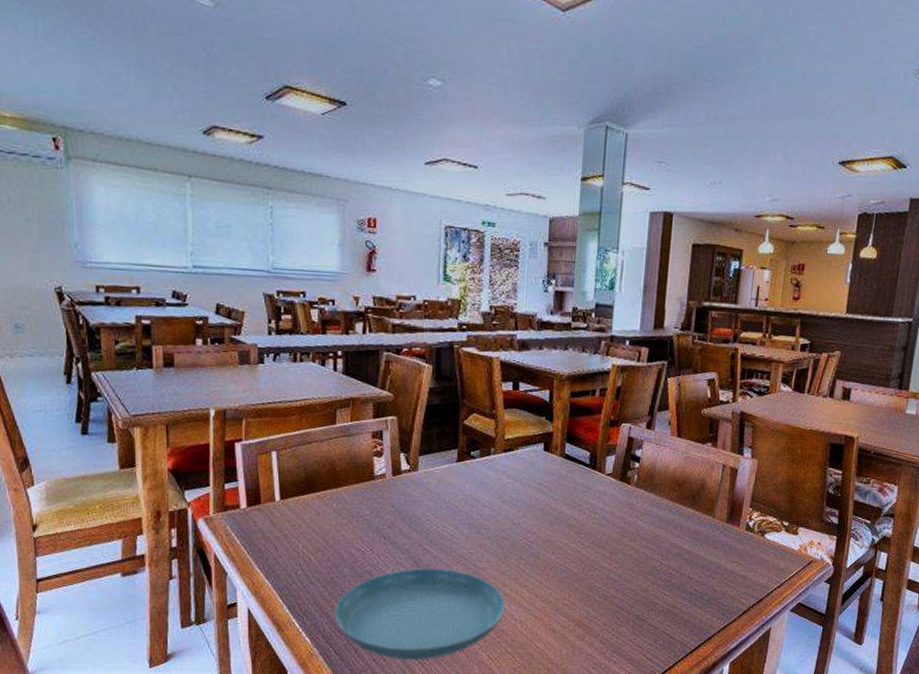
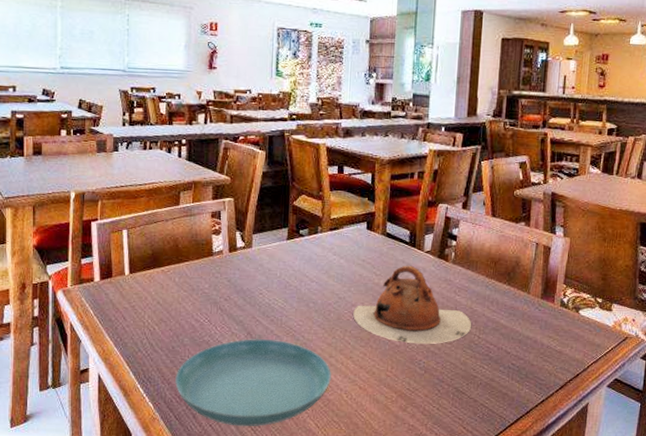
teapot: none [529,488,654,571] -> present [353,265,471,344]

